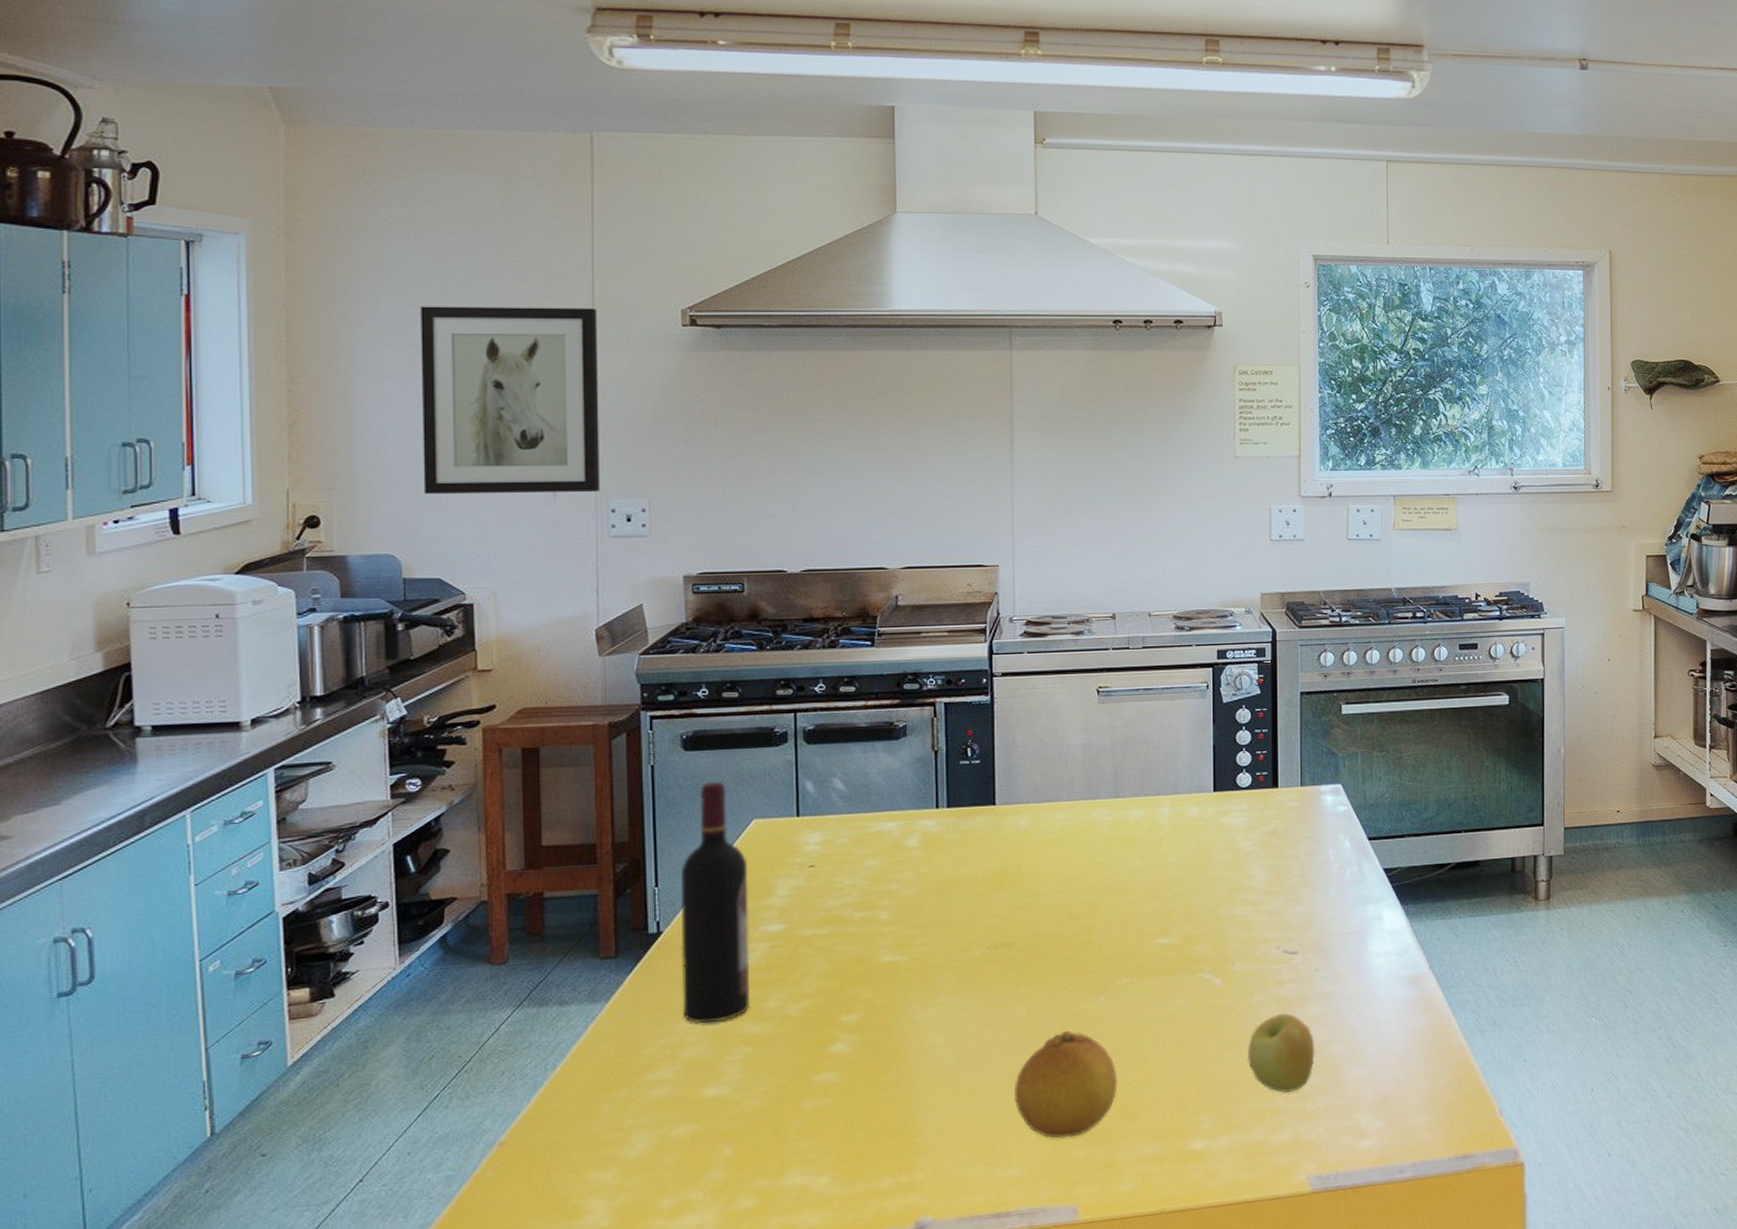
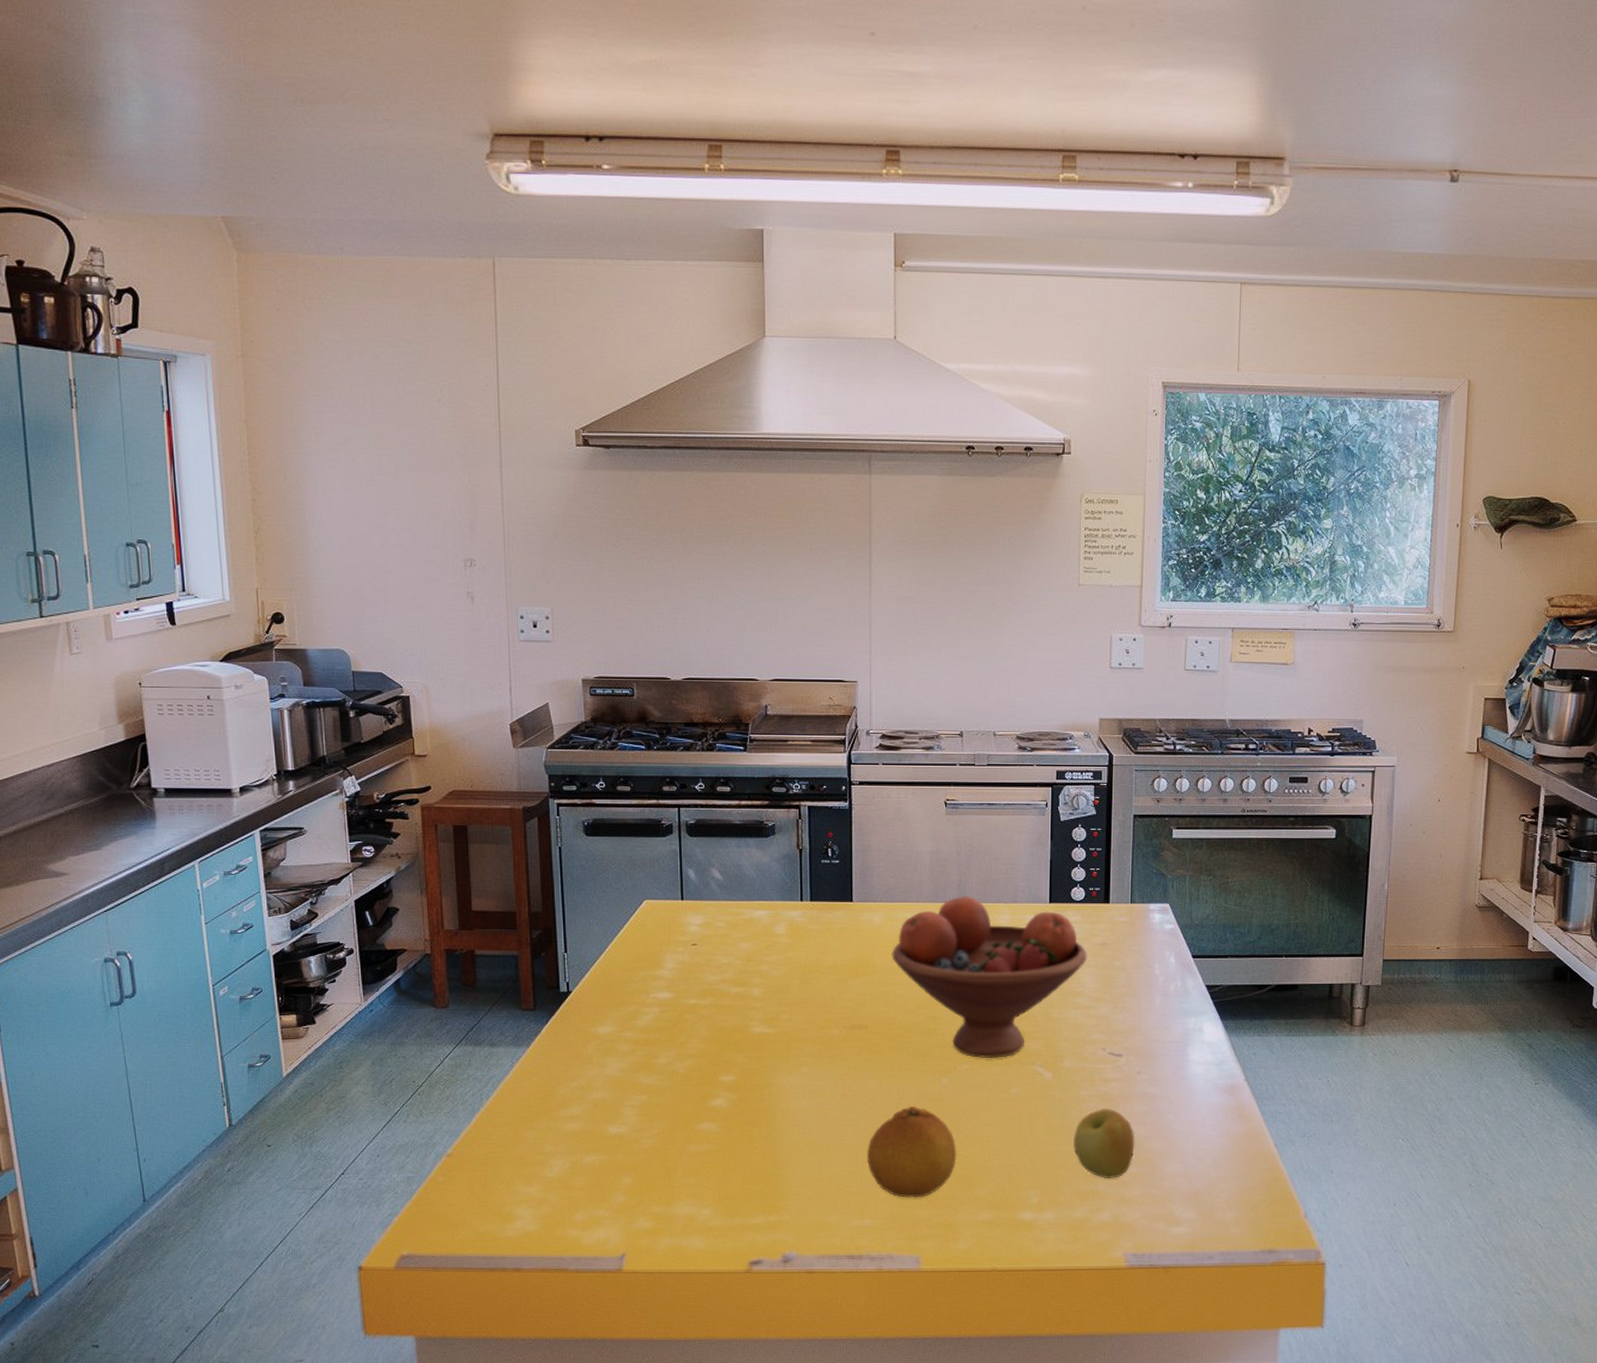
wall art: present [420,306,601,494] -> none [355,424,511,599]
wine bottle: present [680,782,751,1024] -> none [585,865,645,1072]
fruit bowl: none [1040,789,1257,969] -> present [892,895,1088,1058]

